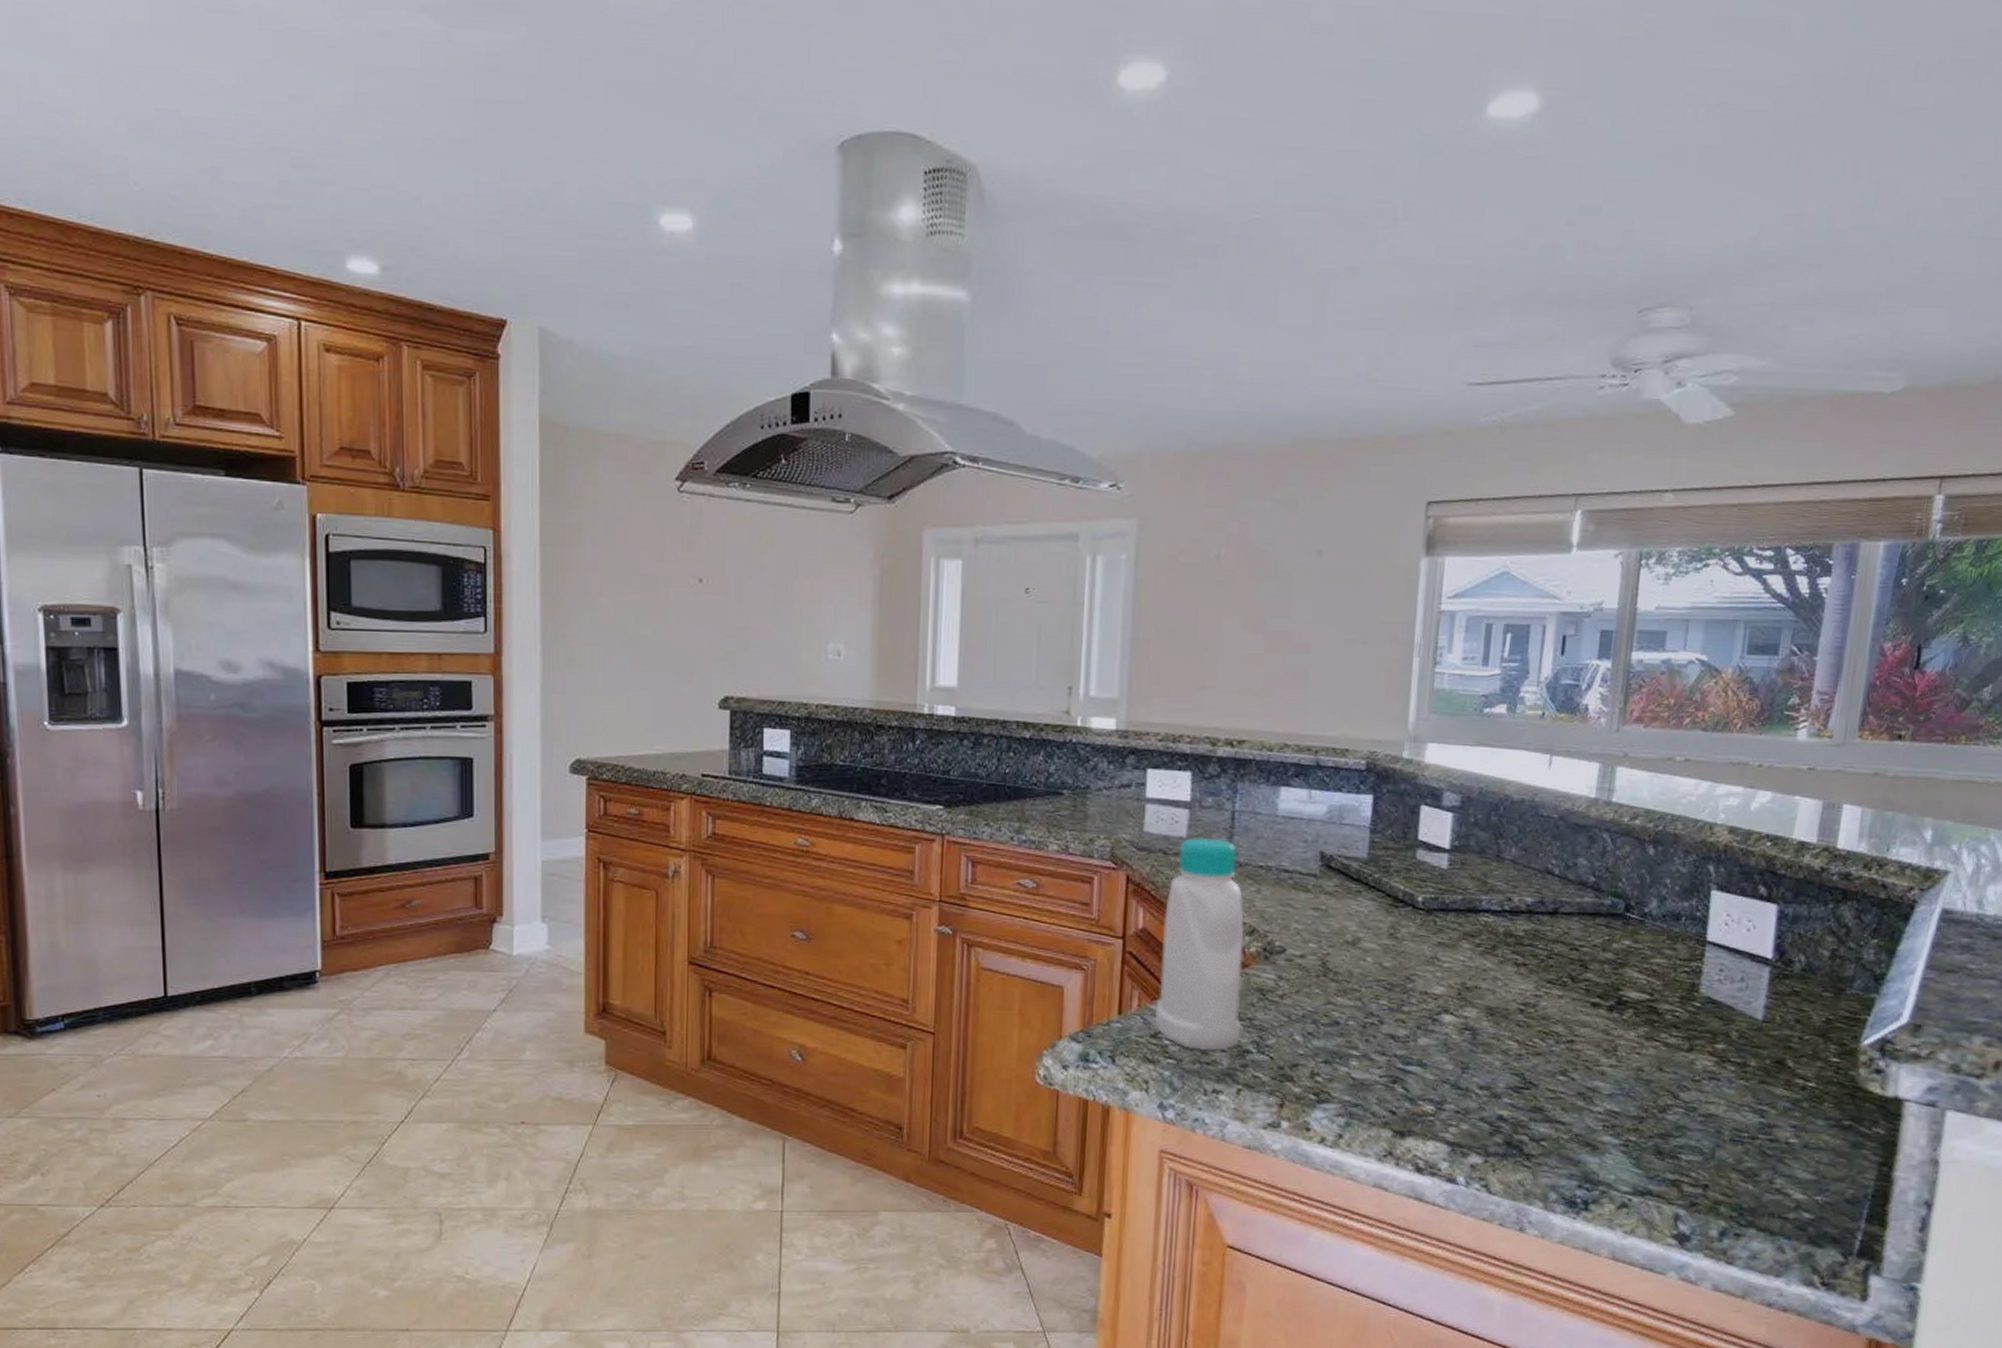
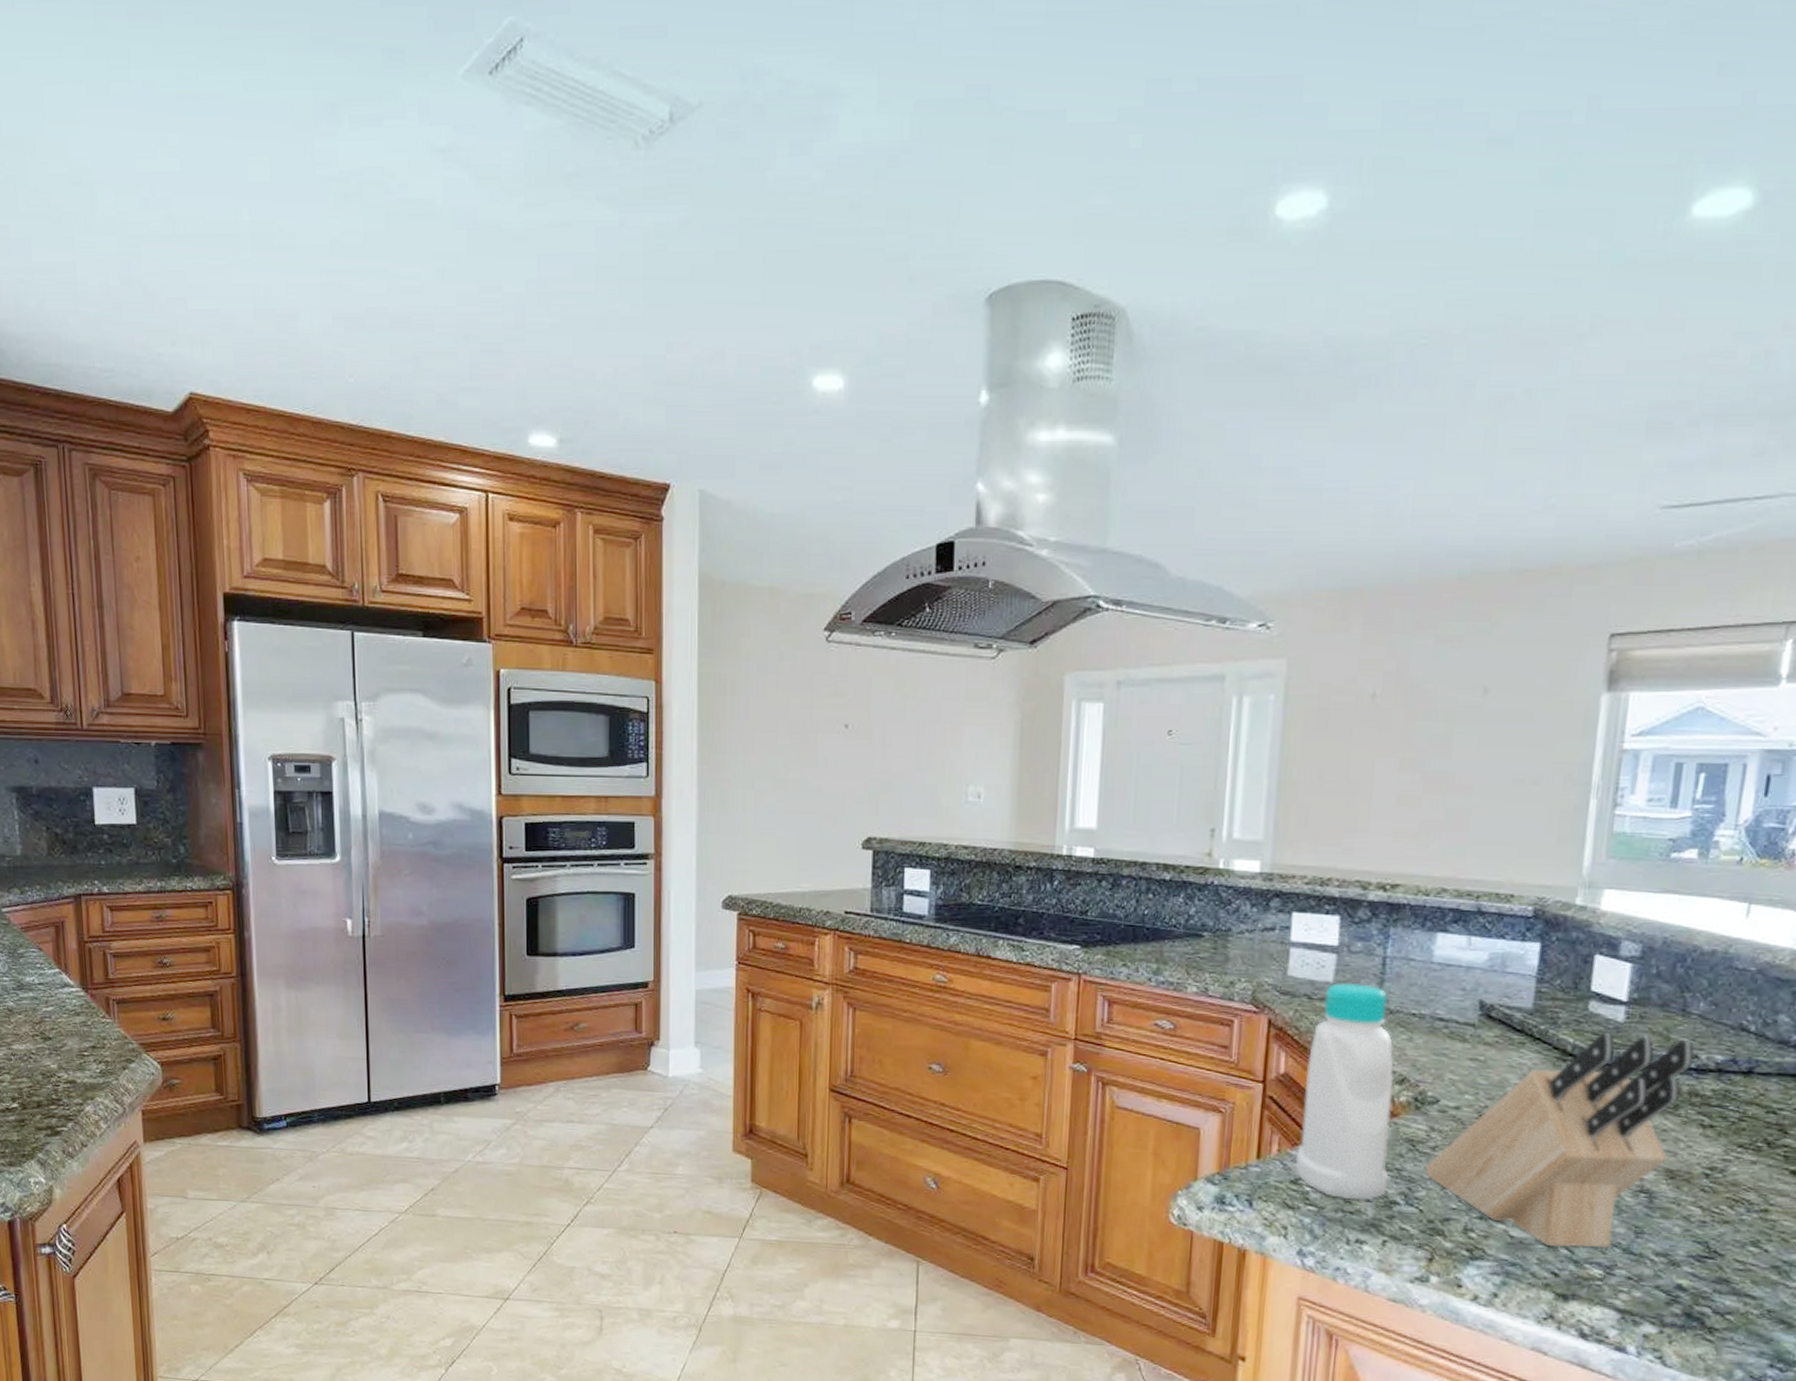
knife block: none [1274,878,1508,1087] -> present [1424,1032,1694,1249]

